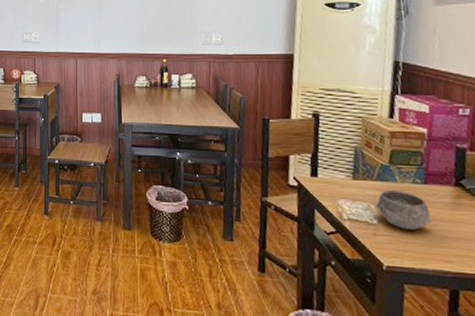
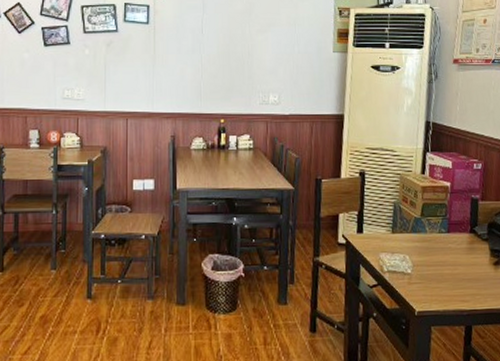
bowl: present [375,190,433,230] -> none [410,241,453,276]

